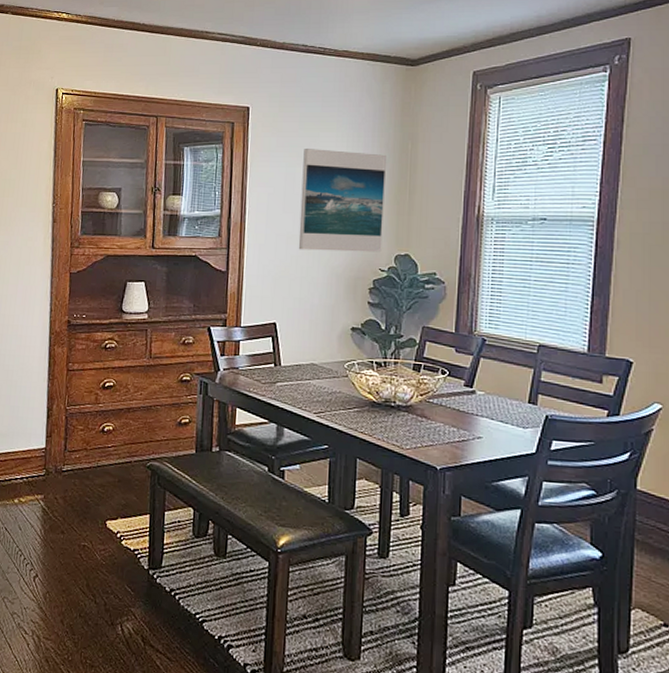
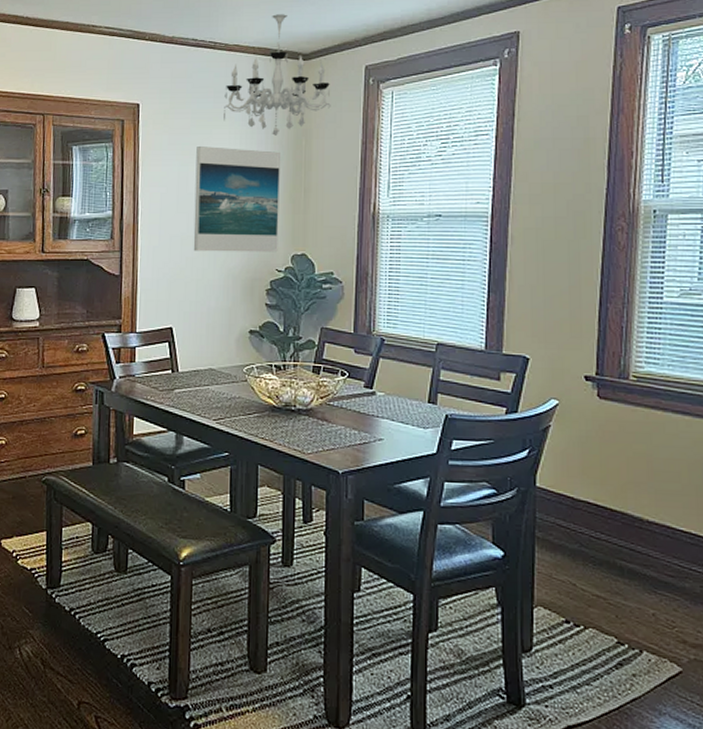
chandelier: none [331,21,438,139] -> present [224,14,331,136]

